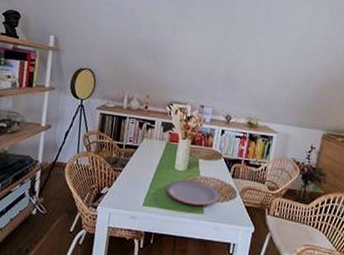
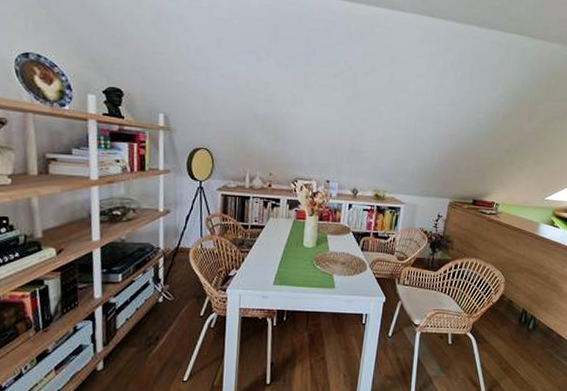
plate: present [166,180,220,206] -> none [296,256,351,281]

